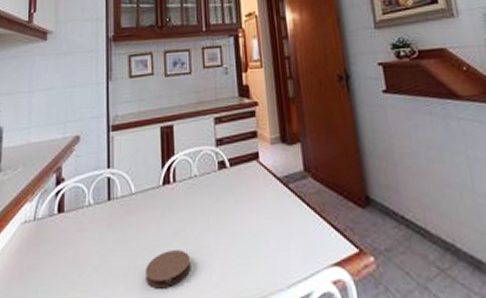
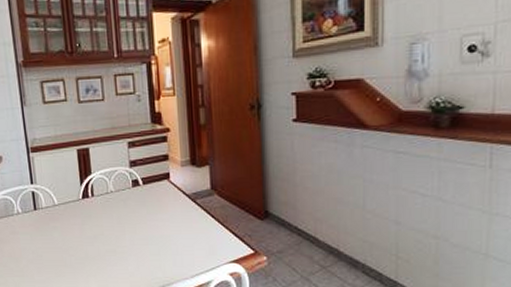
coaster: present [146,250,191,289] -> none [72,249,110,276]

